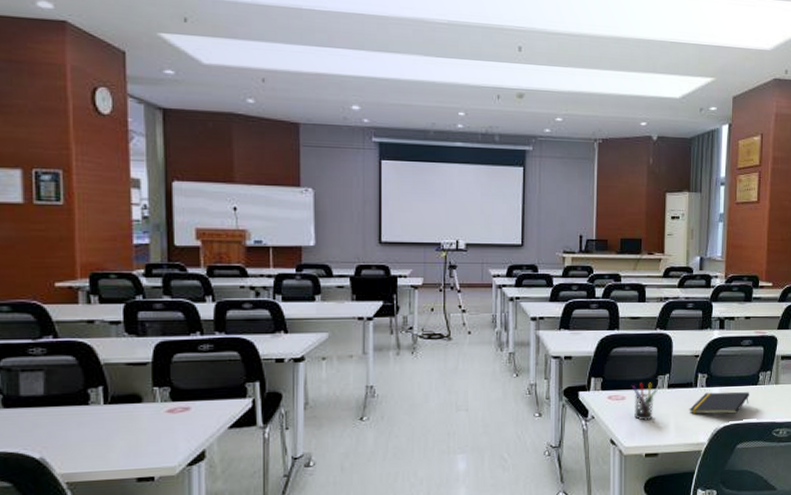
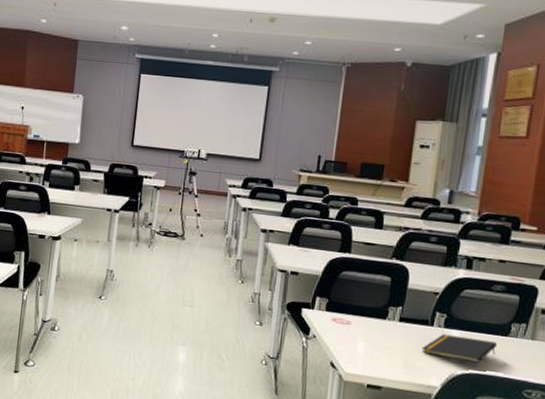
pen holder: present [632,382,658,420] -> none [359,310,388,350]

